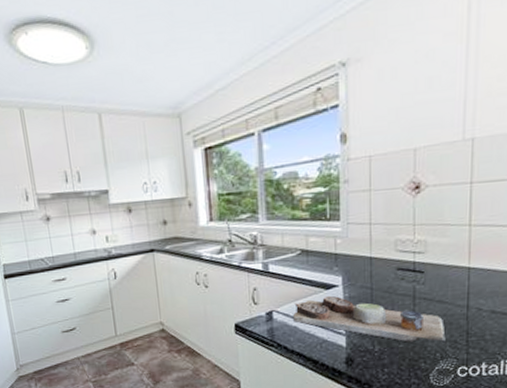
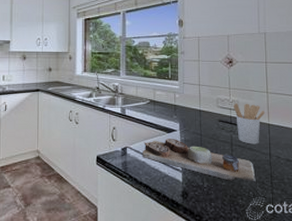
utensil holder: none [418,242,464,296] -> present [233,103,265,144]

